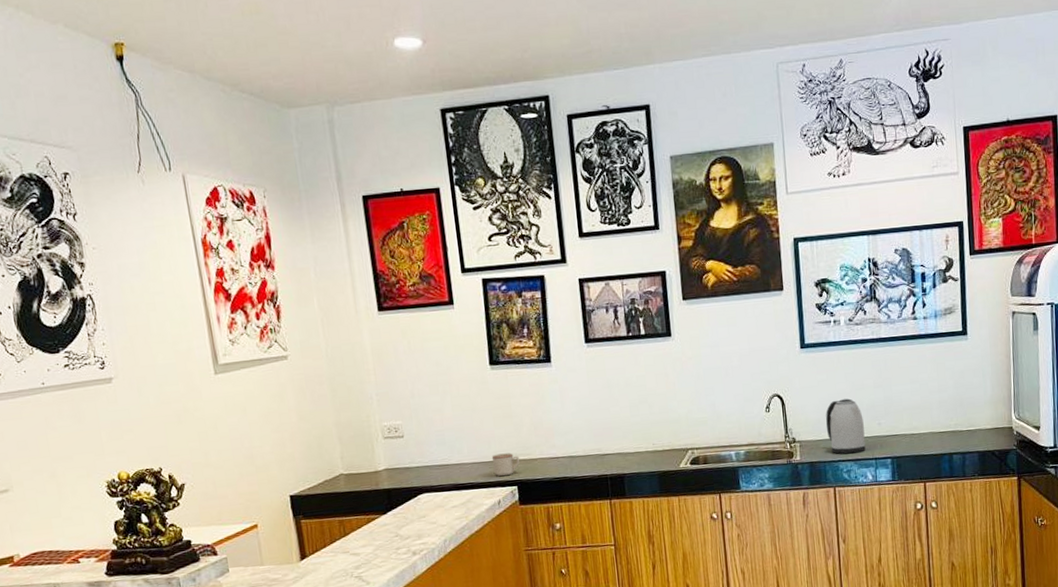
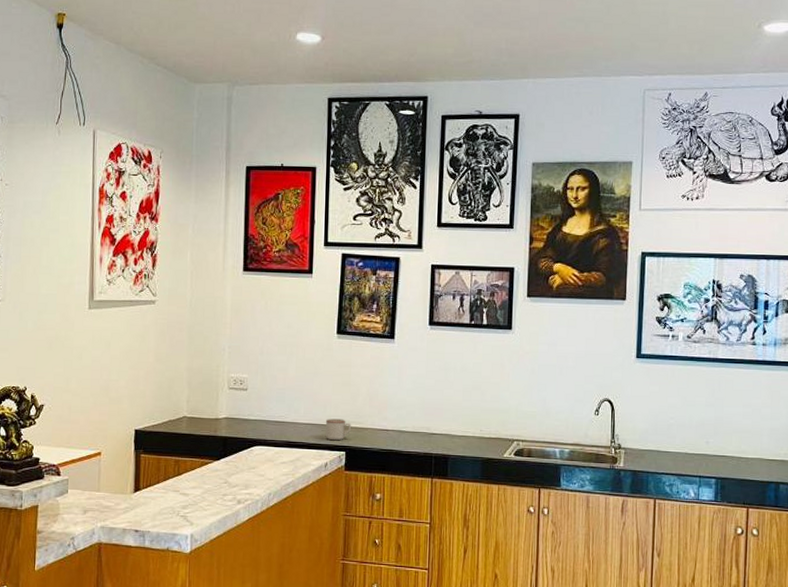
kettle: present [826,398,866,454] -> none [654,413,692,468]

